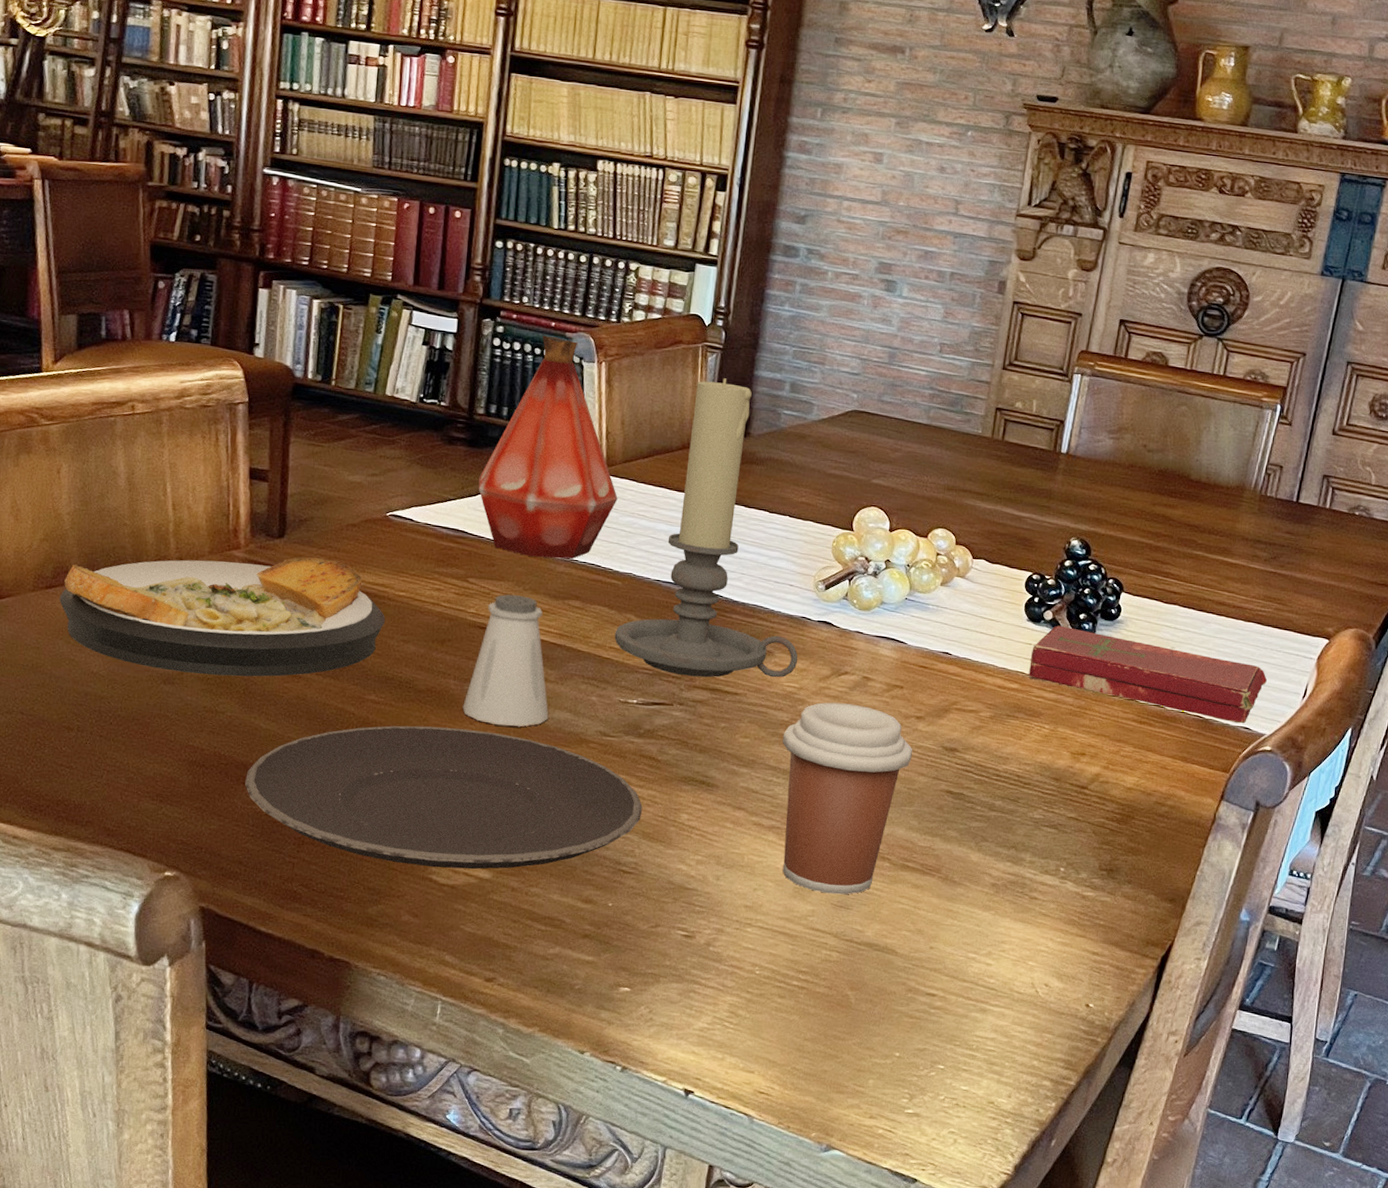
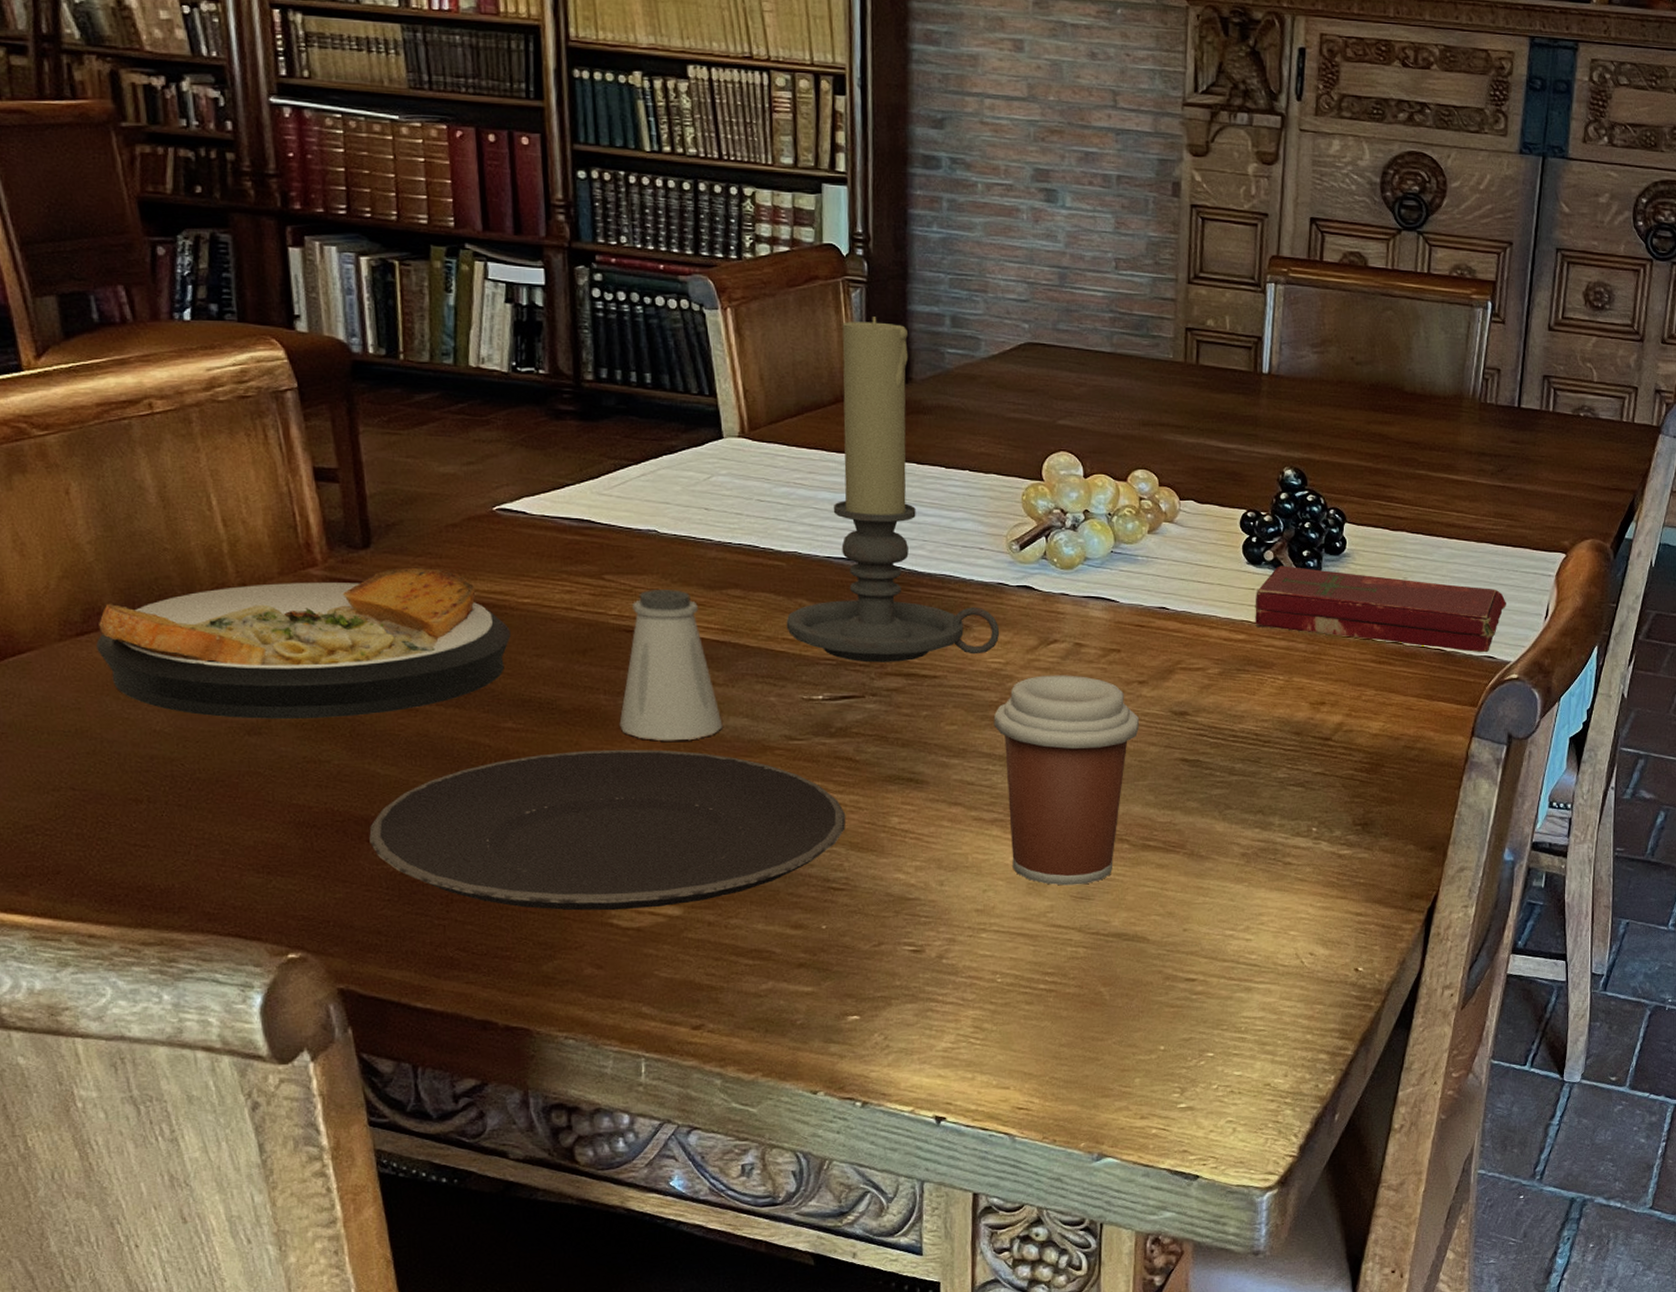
bottle: present [478,335,618,559] -> none [599,281,768,543]

